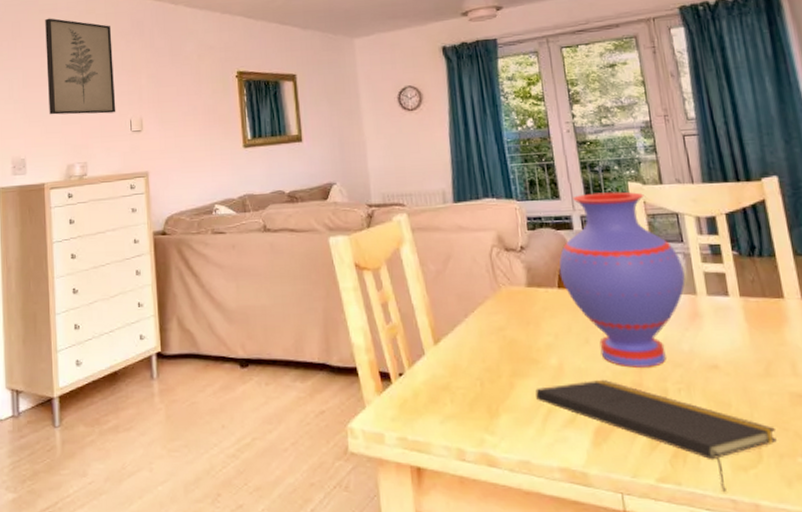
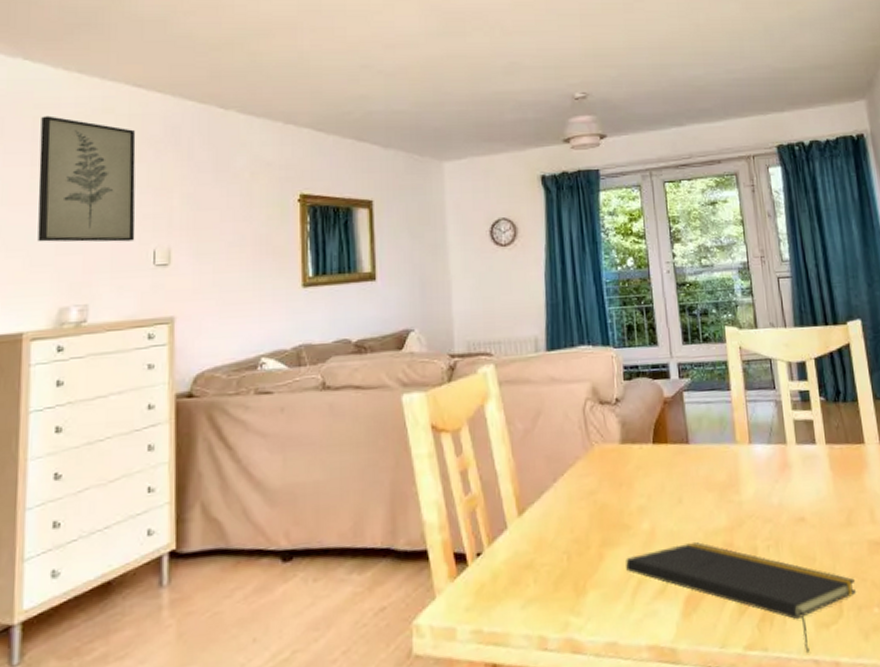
vase: present [558,191,685,368] -> none [654,336,776,527]

